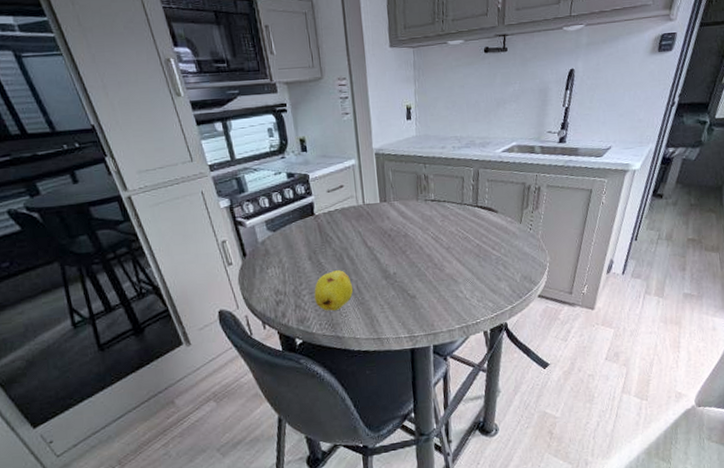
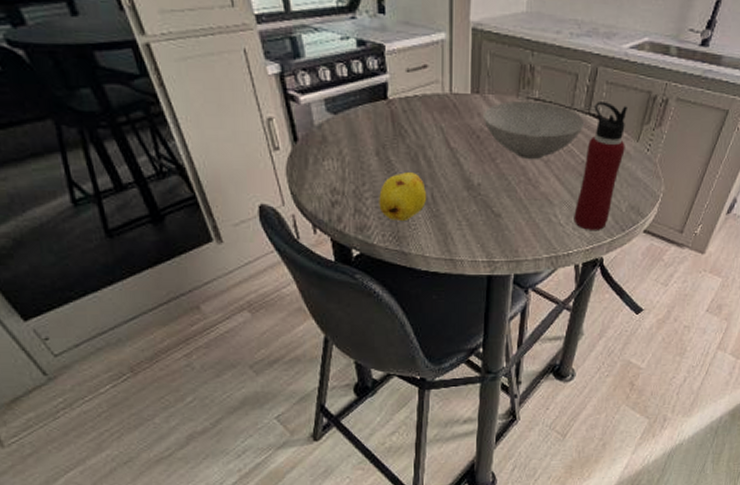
bowl: none [391,202,475,249] -> present [482,100,585,160]
water bottle: none [476,195,511,301] -> present [573,102,628,230]

